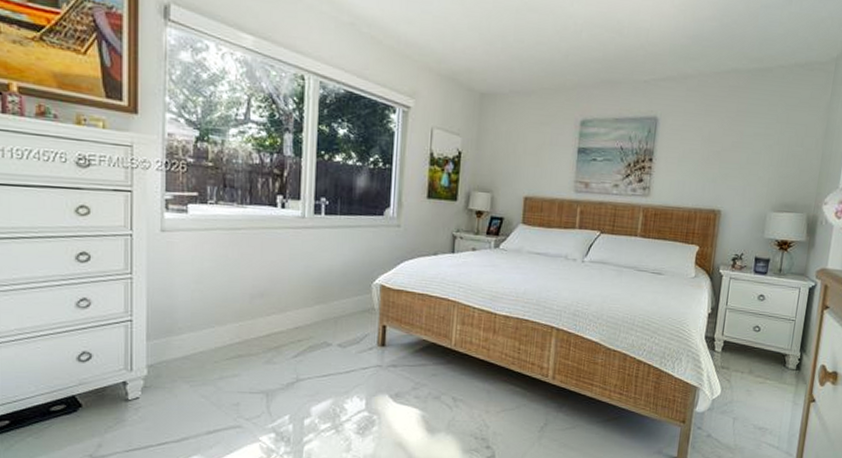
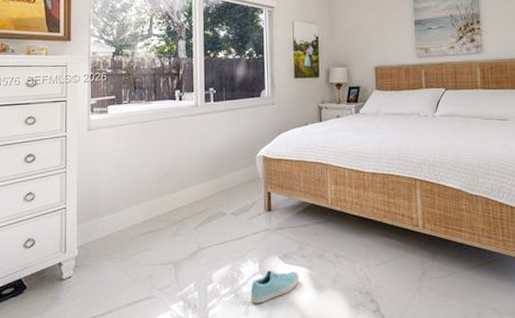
sneaker: none [353,408,410,442] -> present [250,270,299,304]

